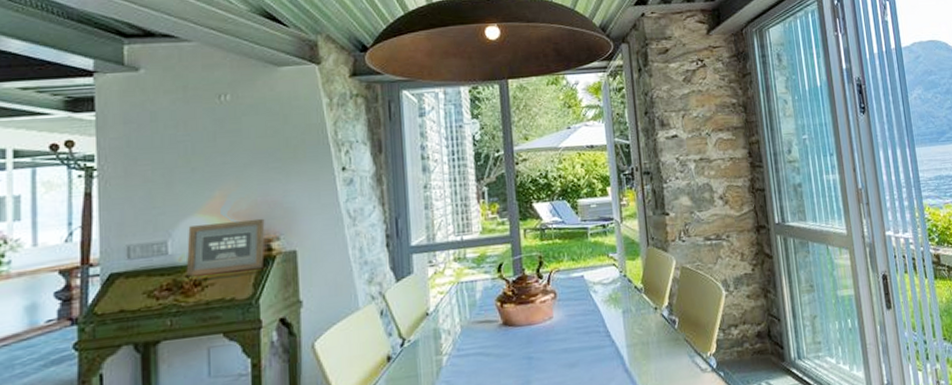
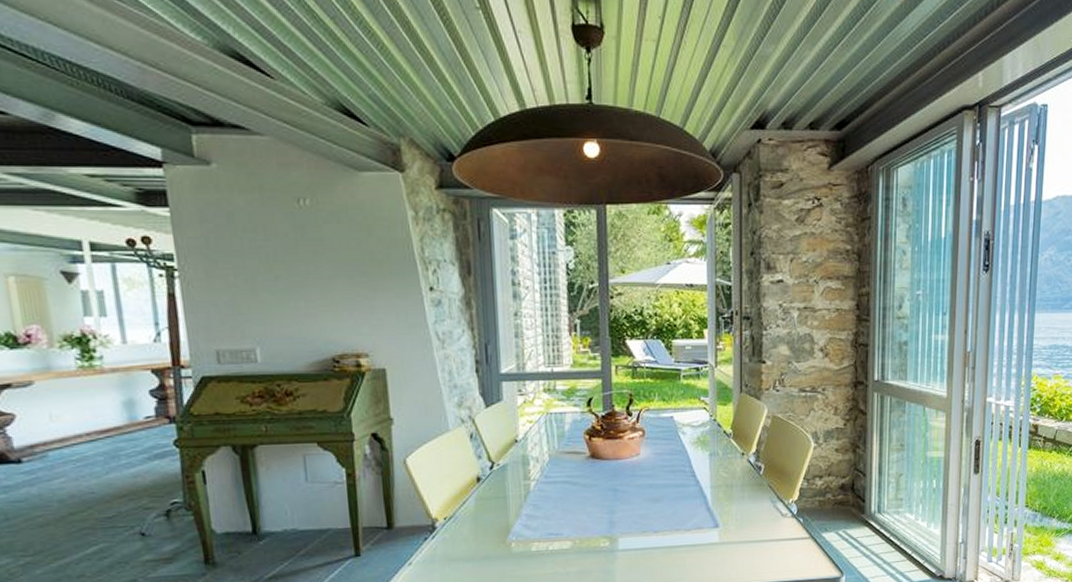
picture frame: present [186,218,265,277] -> none [275,333,354,386]

